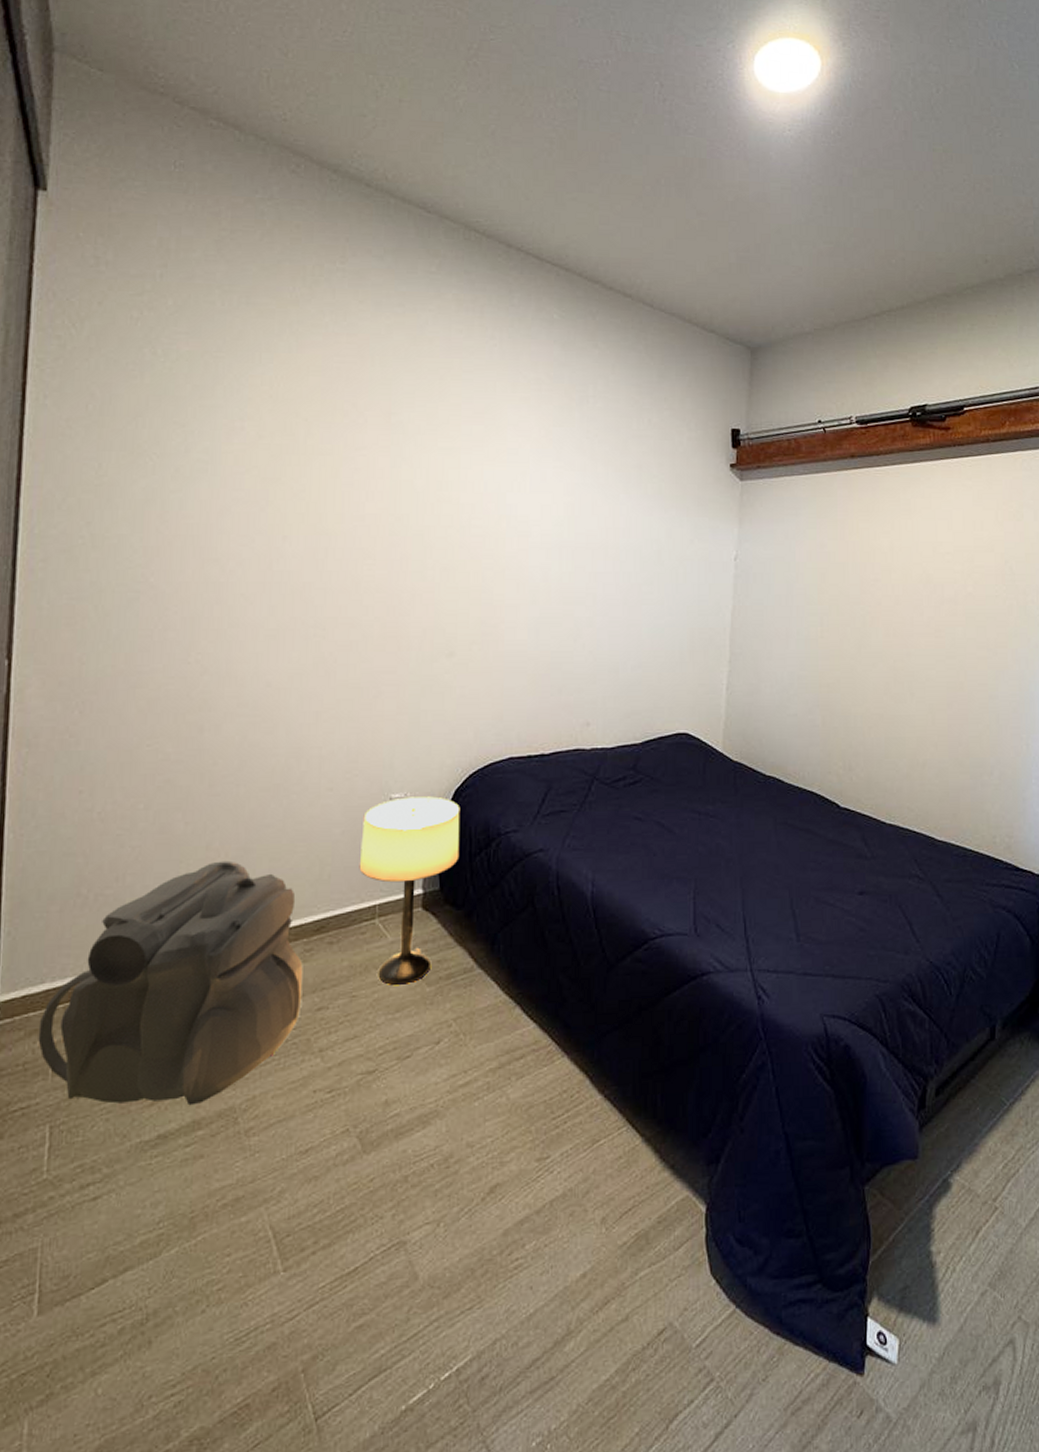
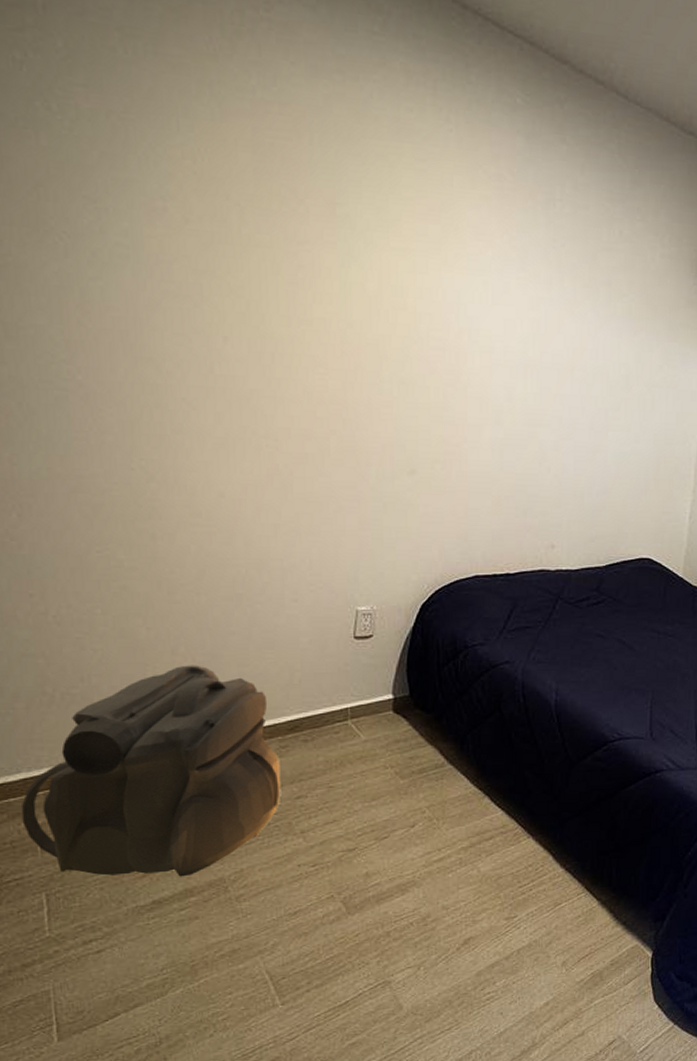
table lamp: present [359,796,460,985] -> none [329,610,428,778]

